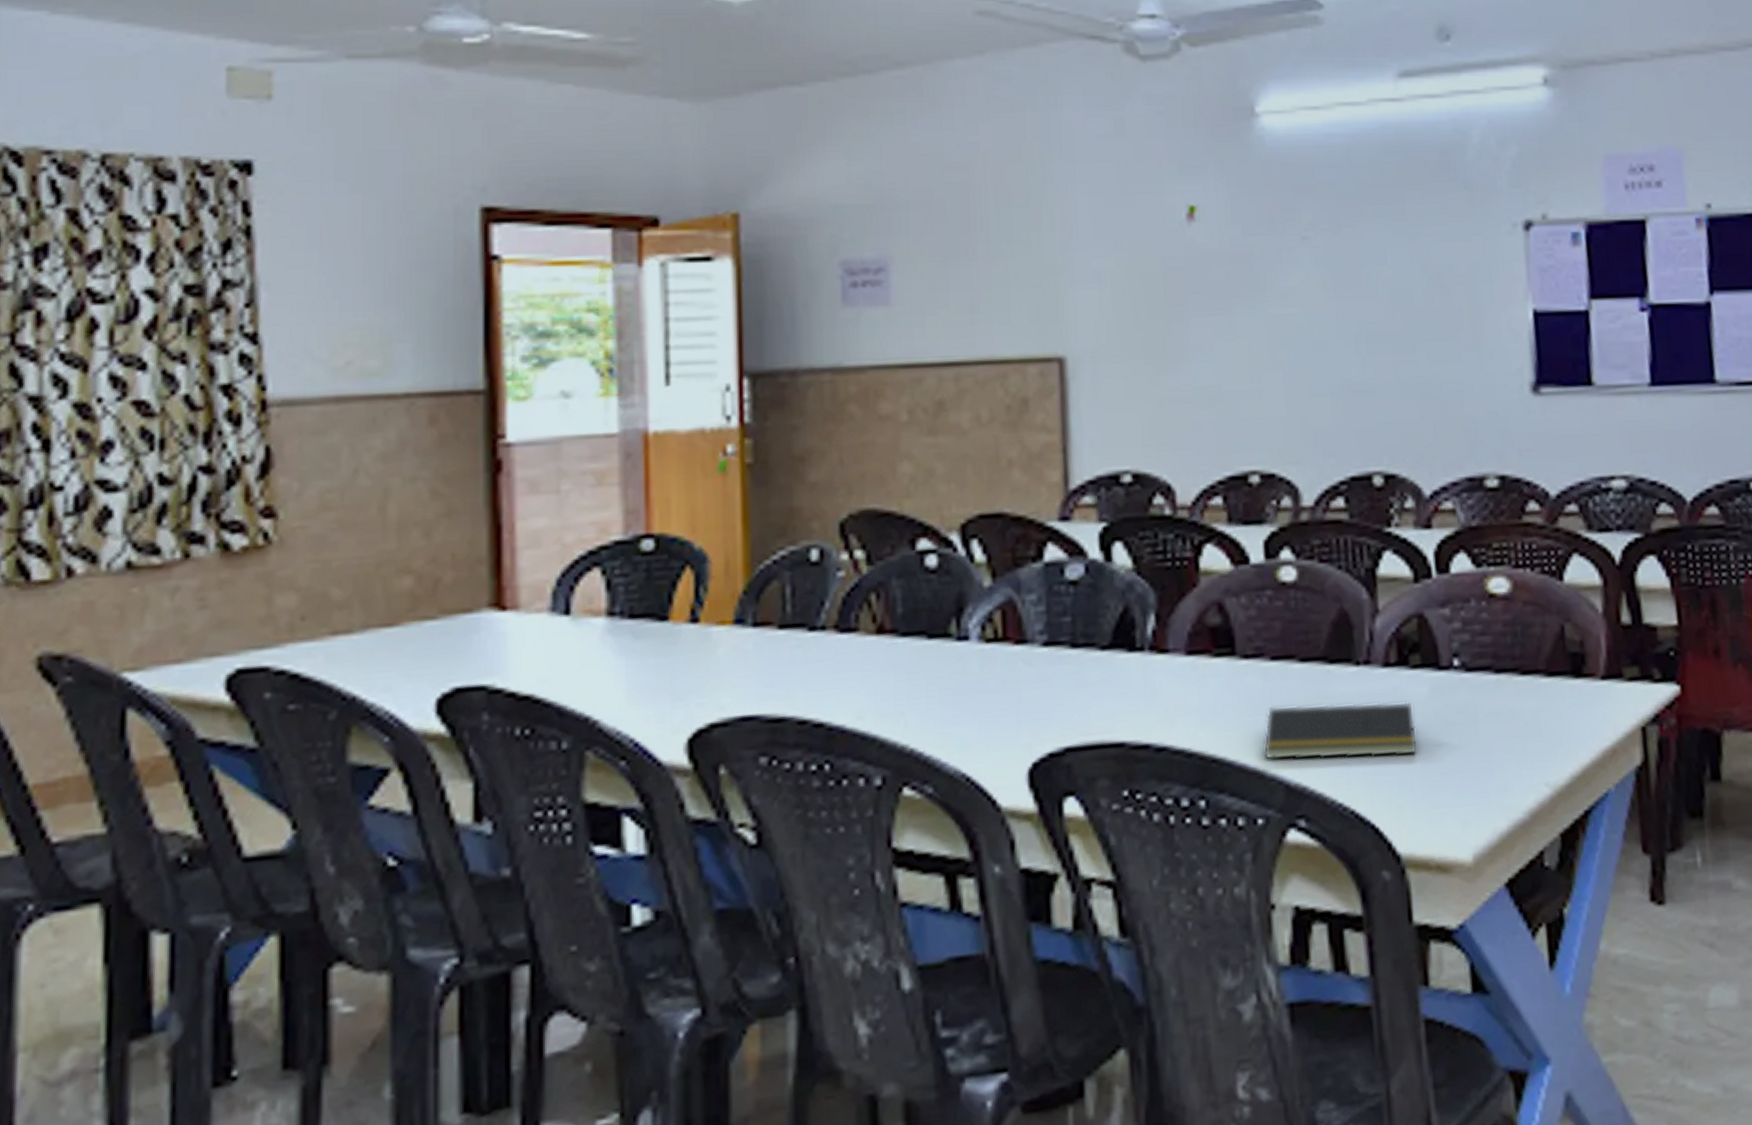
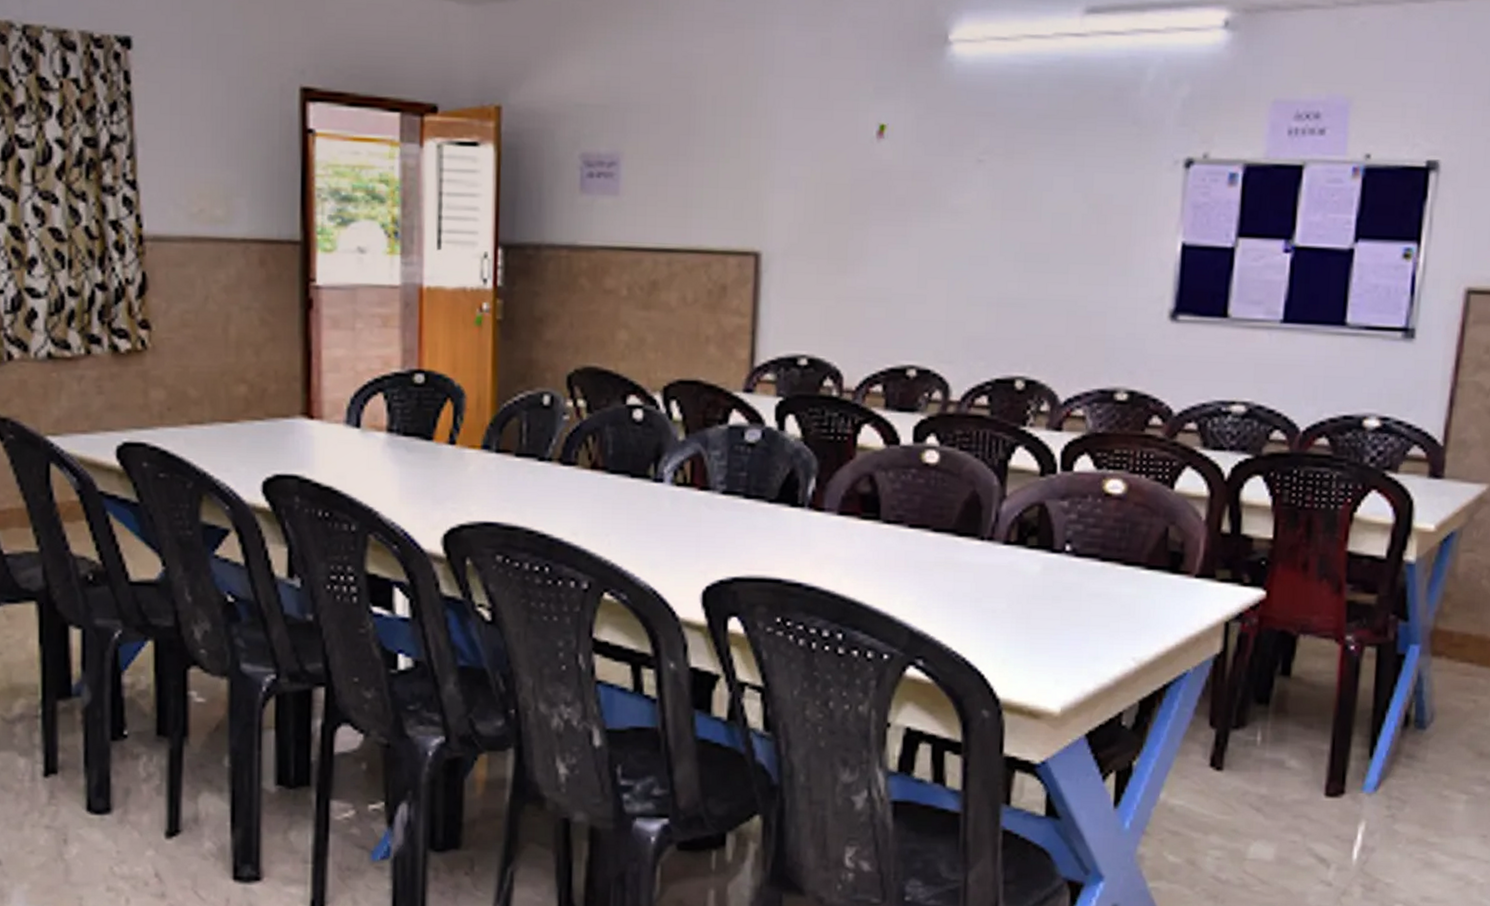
notepad: present [1262,701,1419,761] -> none [894,565,1027,620]

